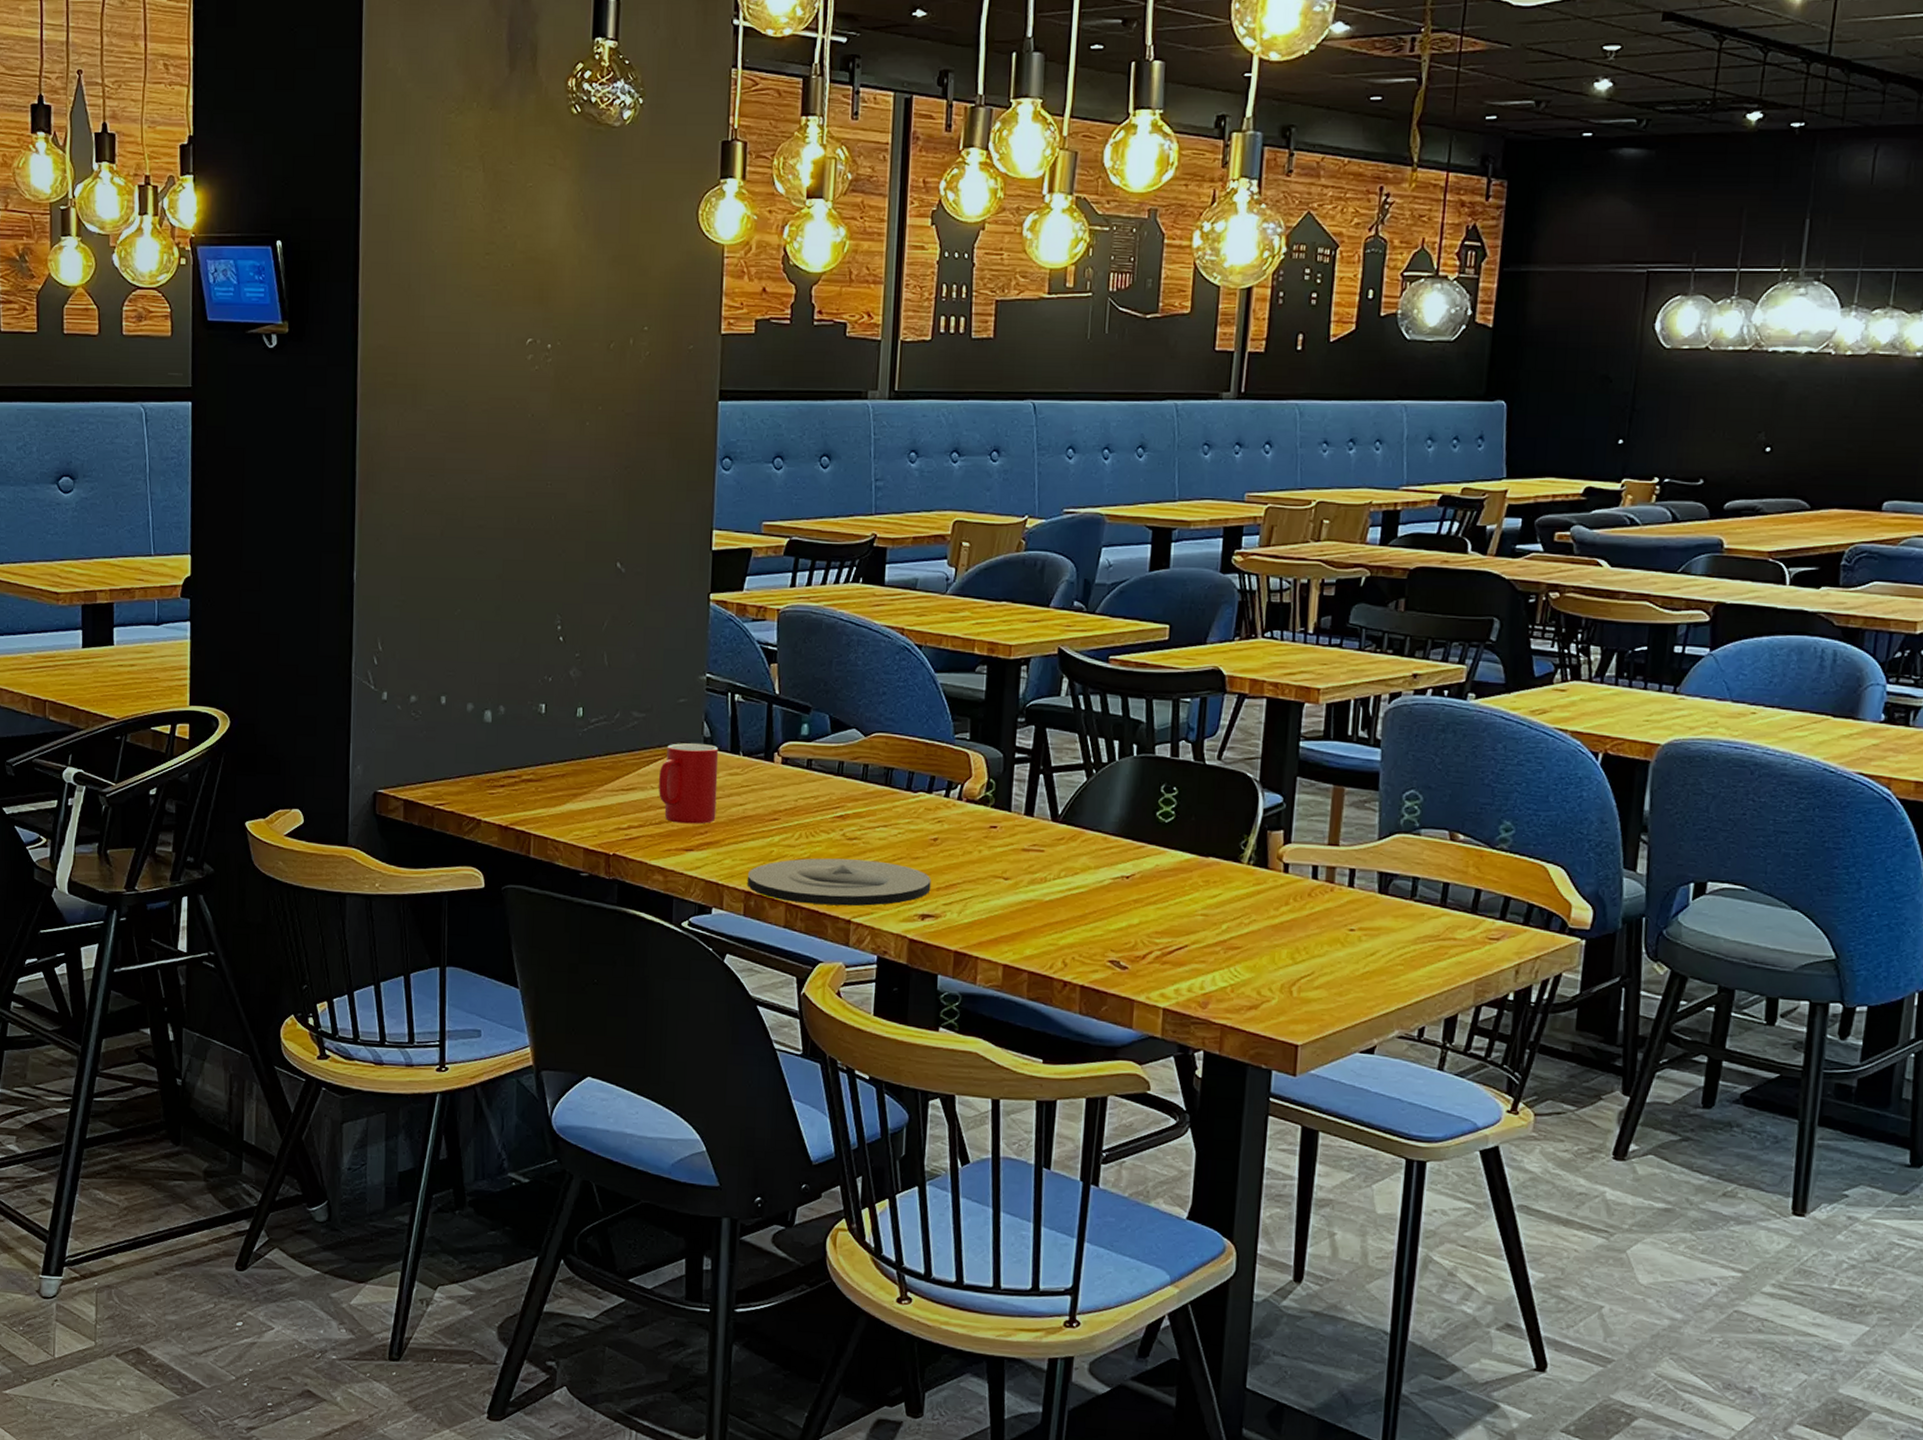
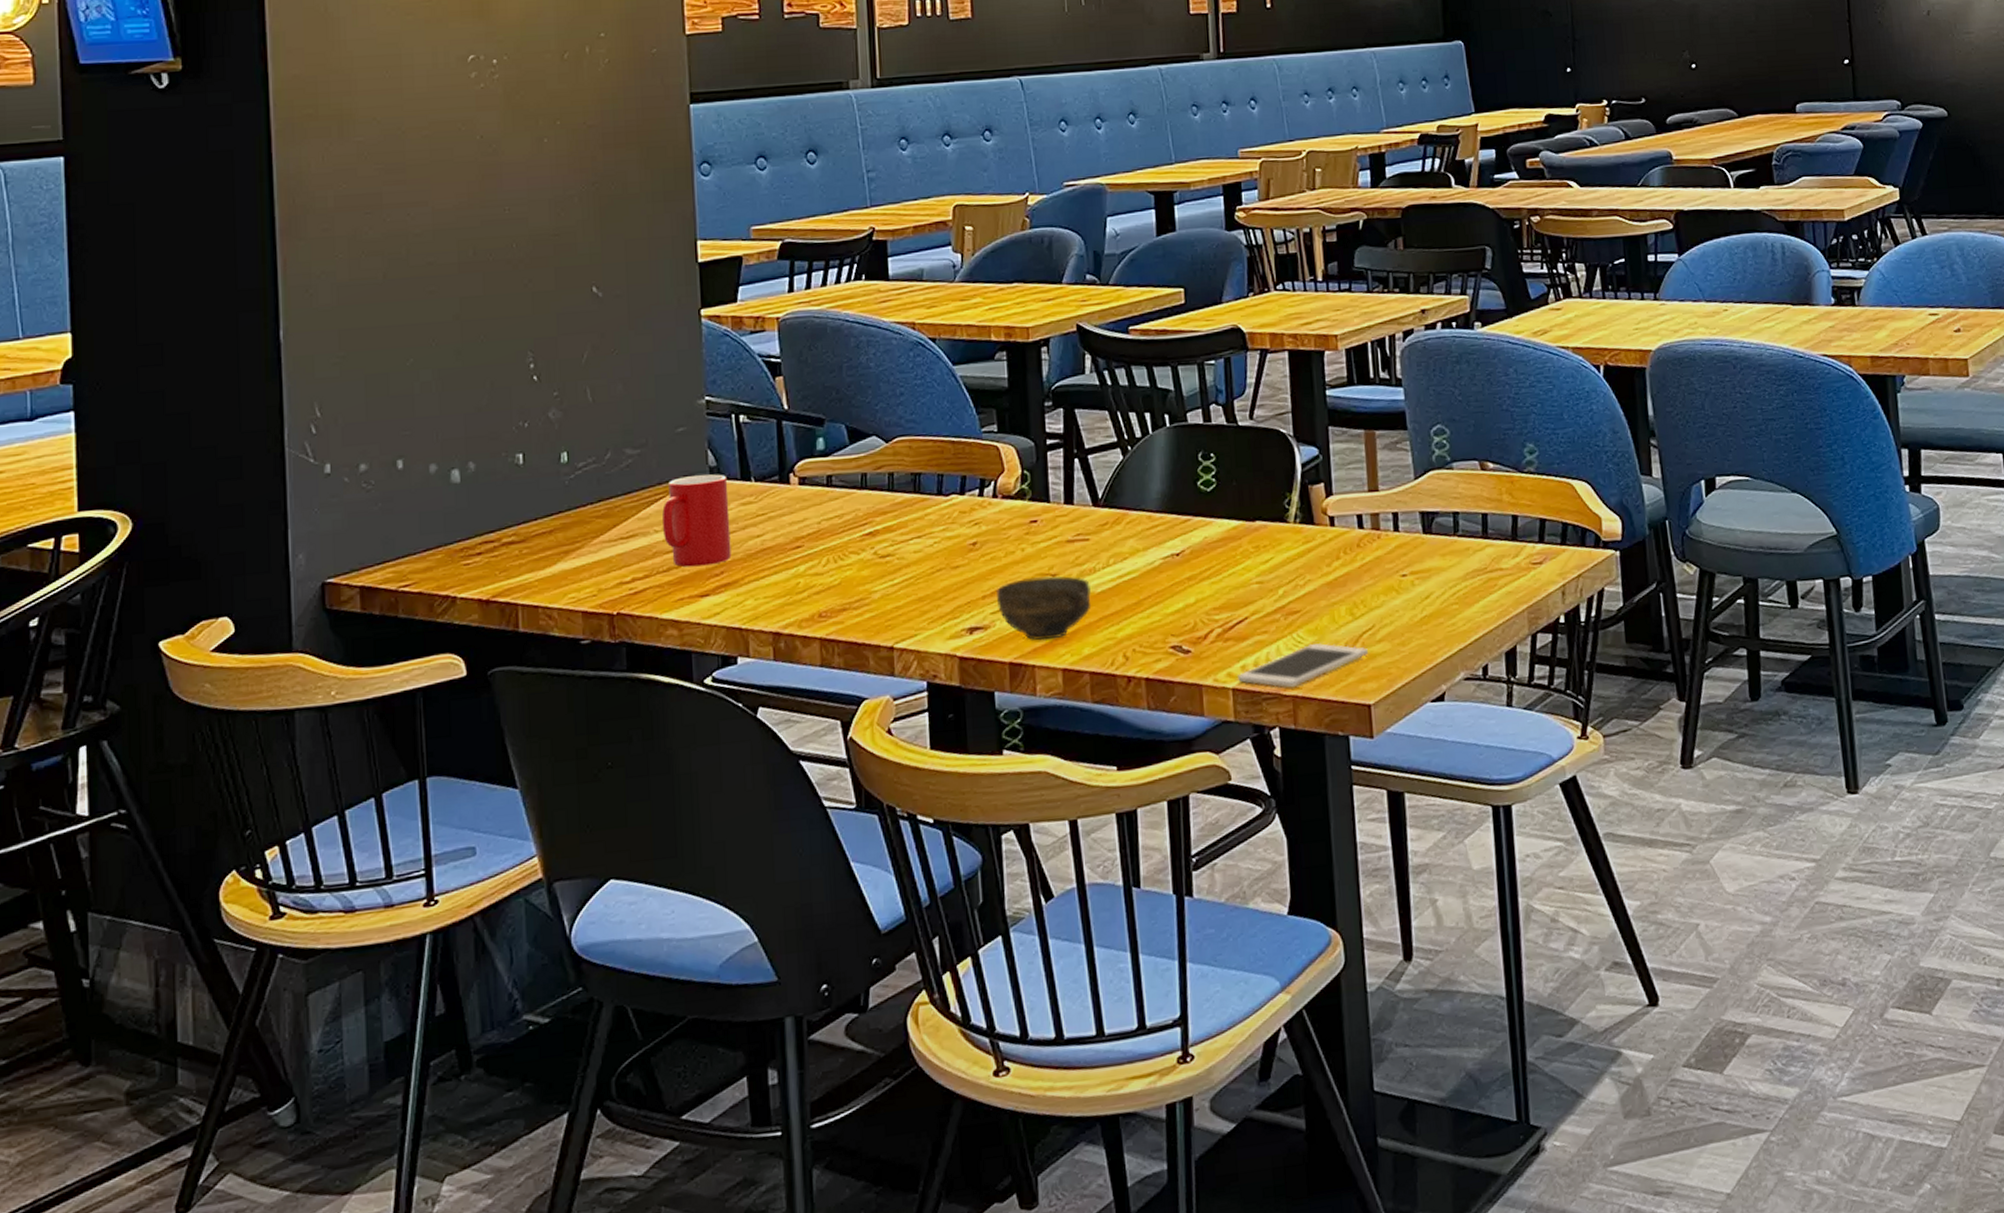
plate: present [748,858,931,907] -> none [774,576,976,637]
cup: none [950,878,1039,937] -> present [995,576,1092,641]
cell phone: none [1169,980,1303,1016] -> present [1237,643,1368,687]

